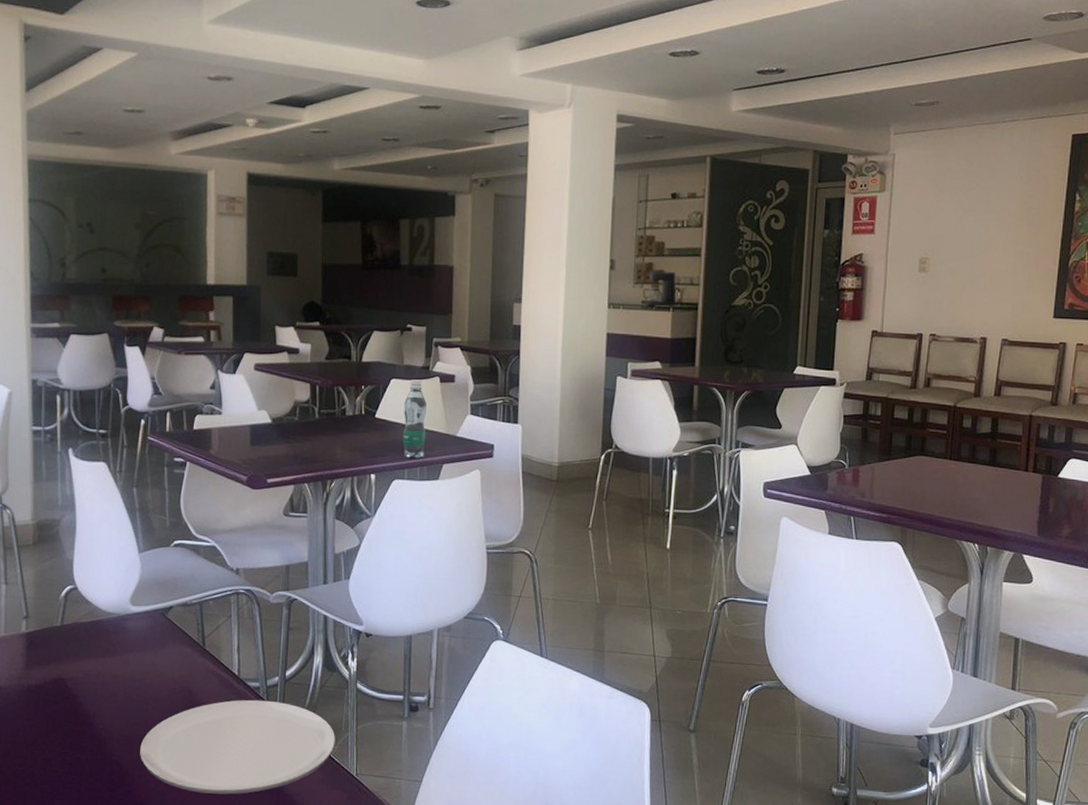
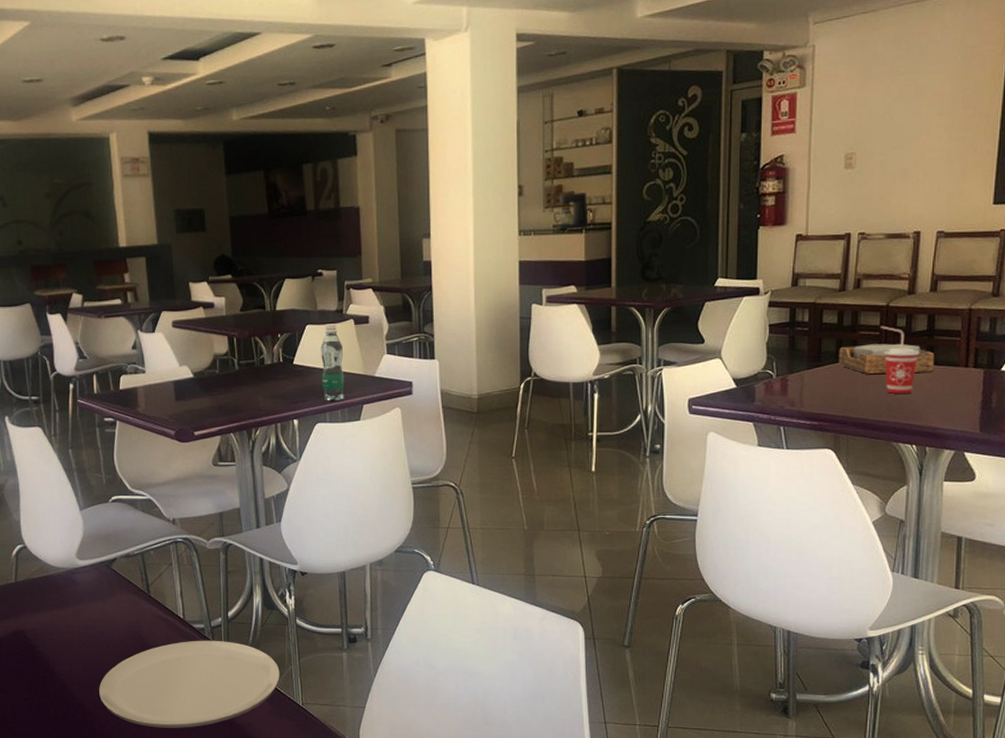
napkin holder: none [908,442,997,475] -> present [839,343,934,375]
beverage cup: none [948,425,984,493] -> present [881,325,920,394]

